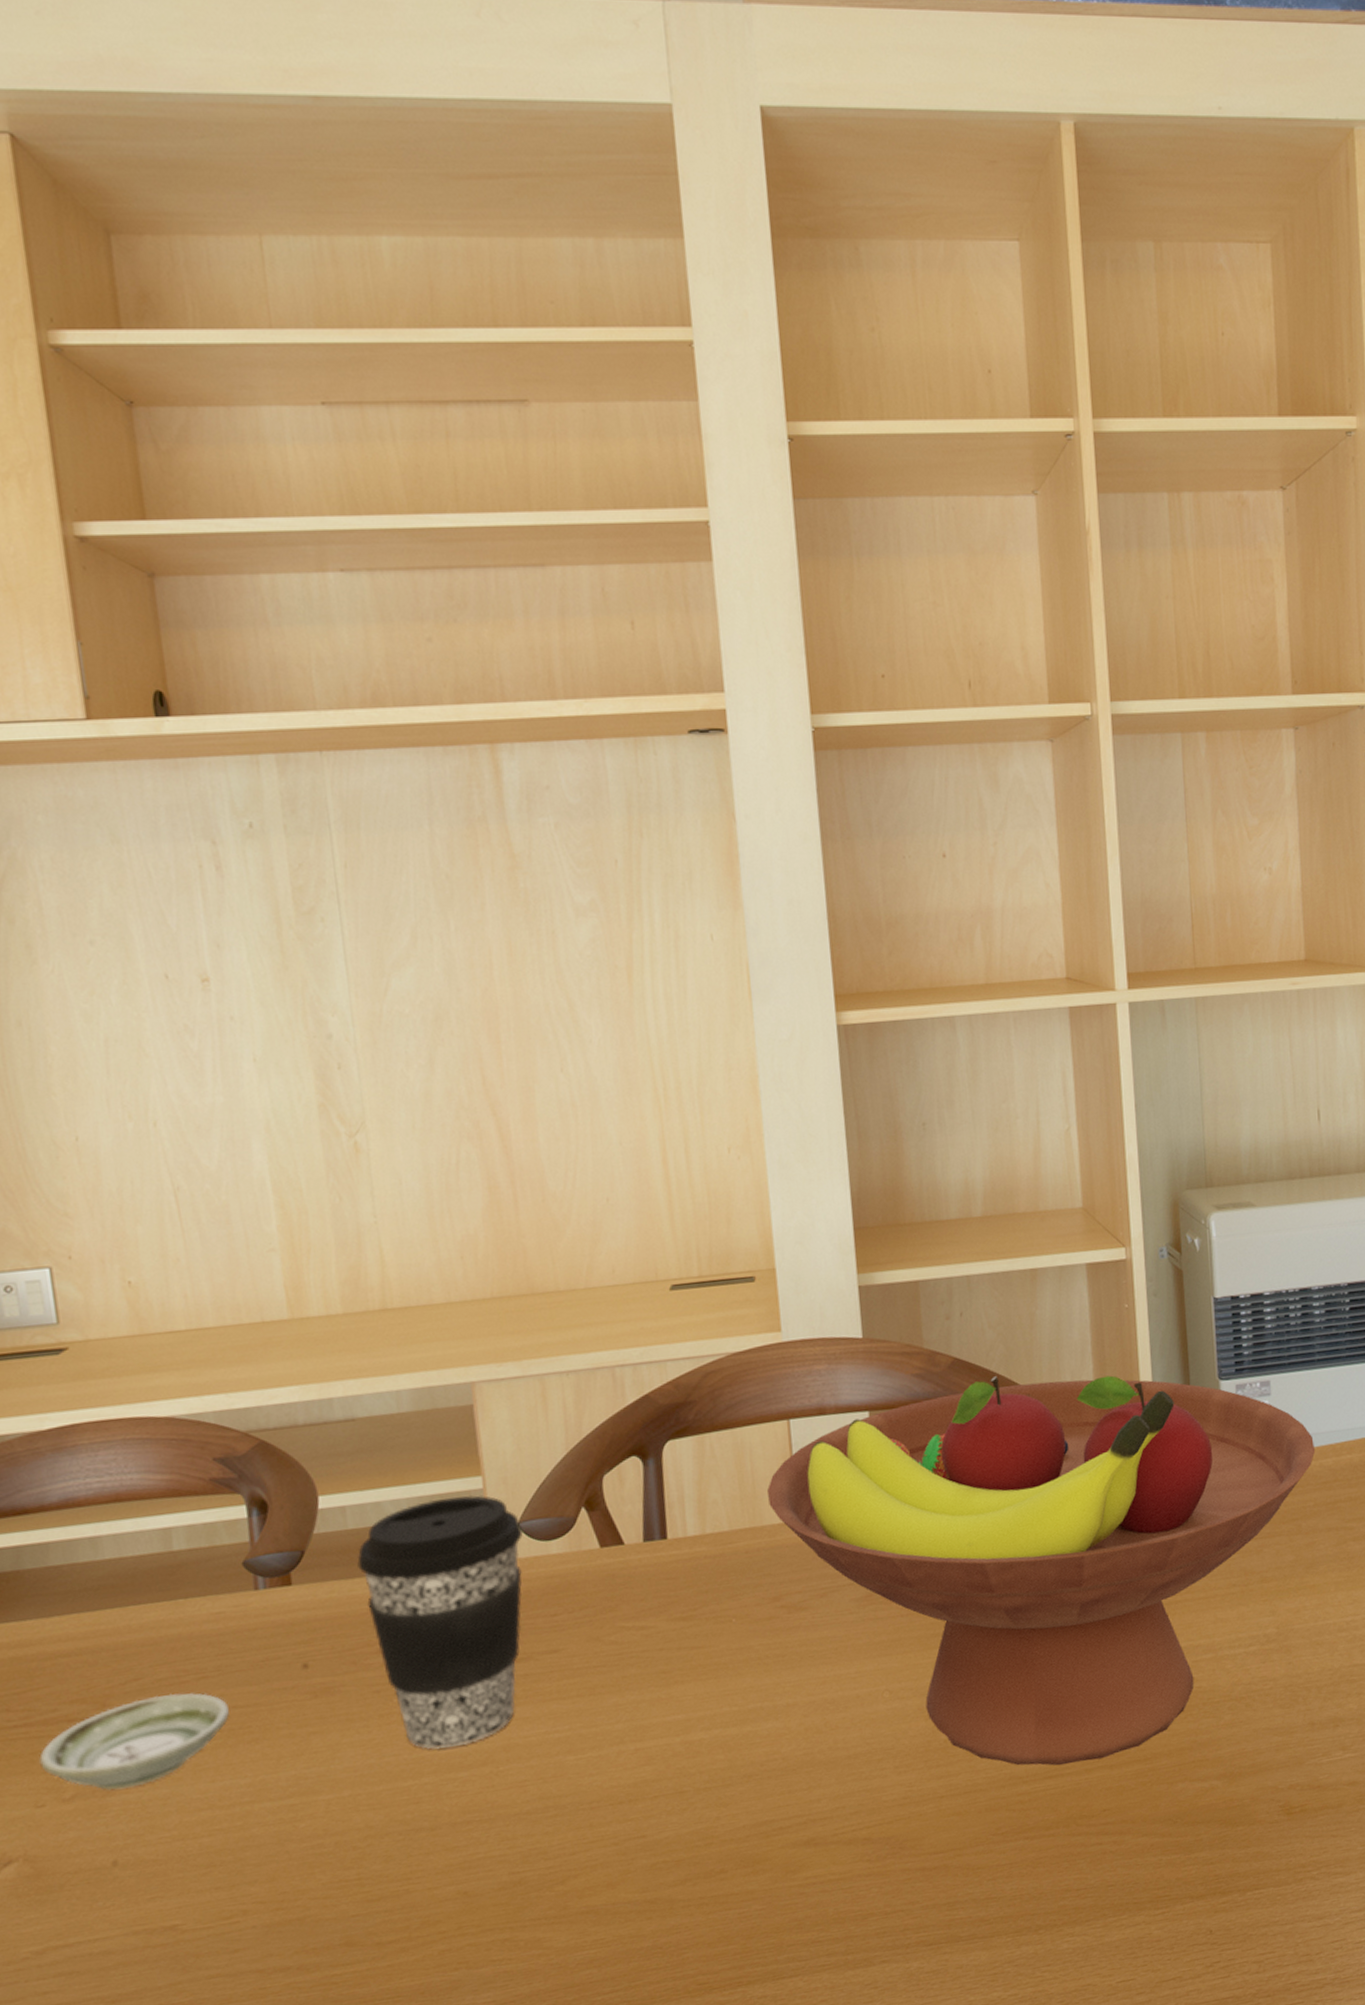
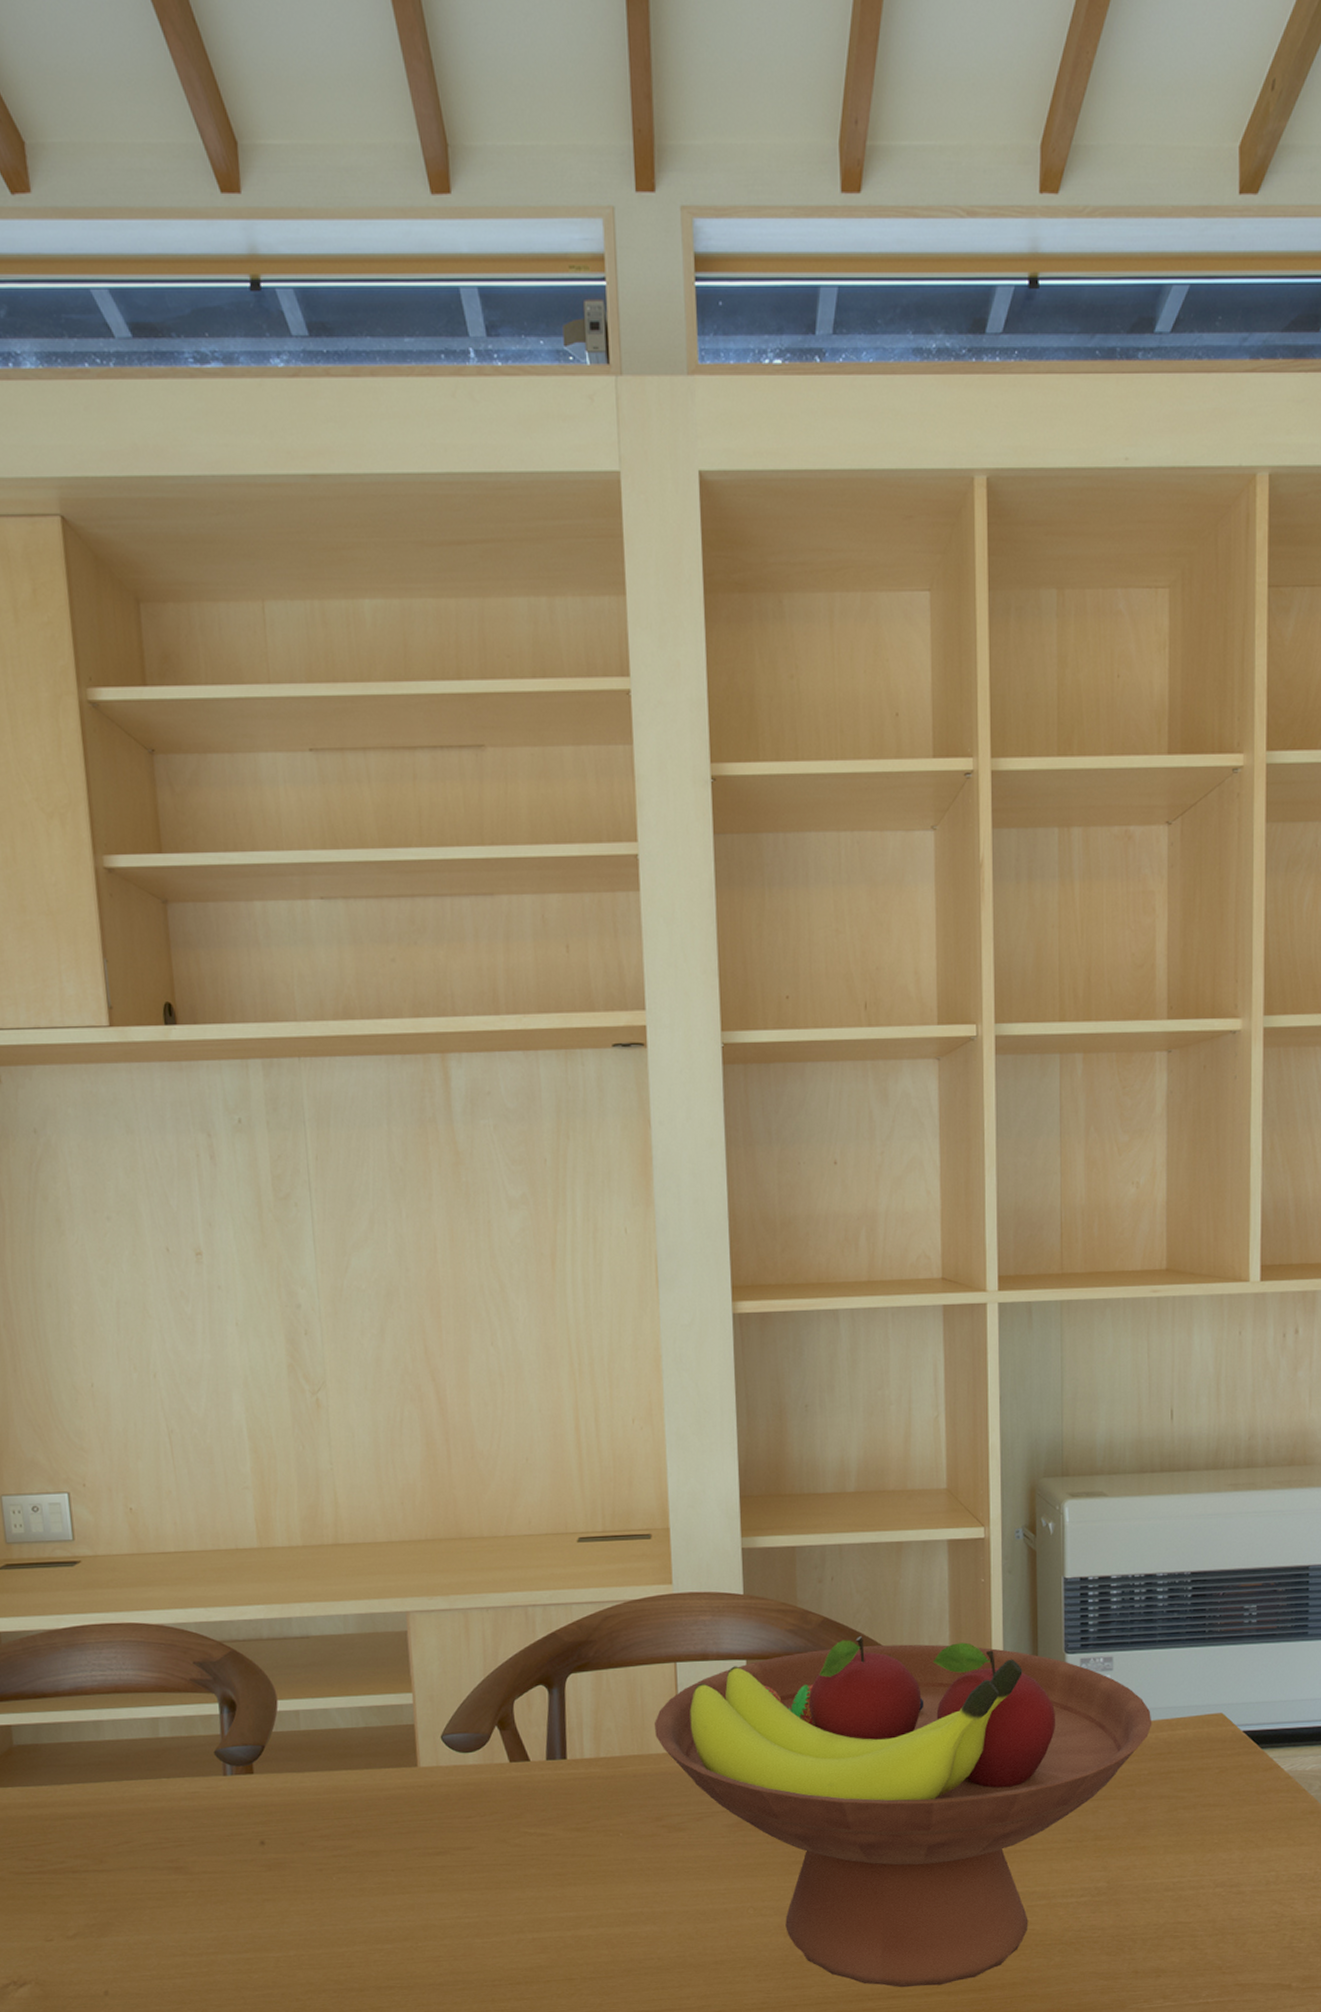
saucer: present [39,1693,229,1791] -> none [49,1856,200,1933]
coffee cup: present [357,1495,523,1749] -> none [307,1709,445,1923]

